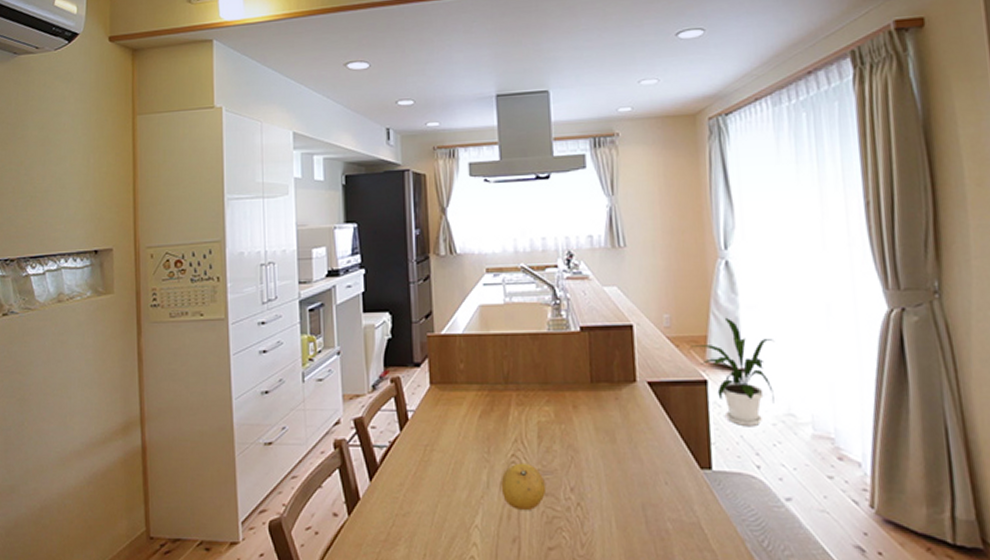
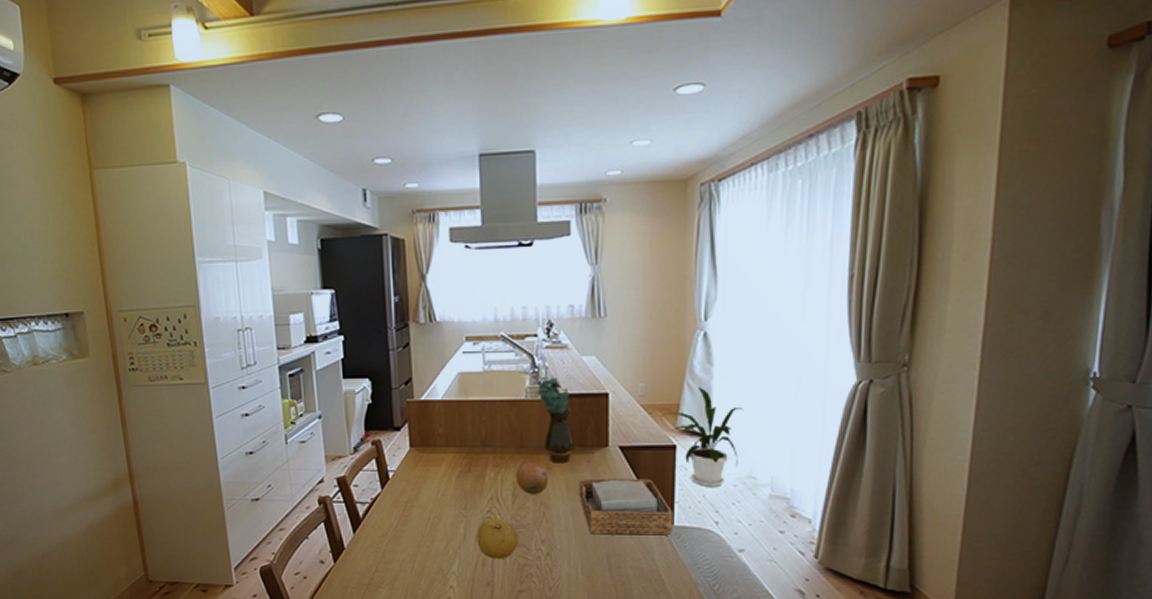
fruit: none [540,400,575,435] -> present [515,462,548,494]
vase: none [559,306,600,401] -> present [536,374,574,464]
napkin holder: none [607,417,712,482] -> present [579,478,673,536]

